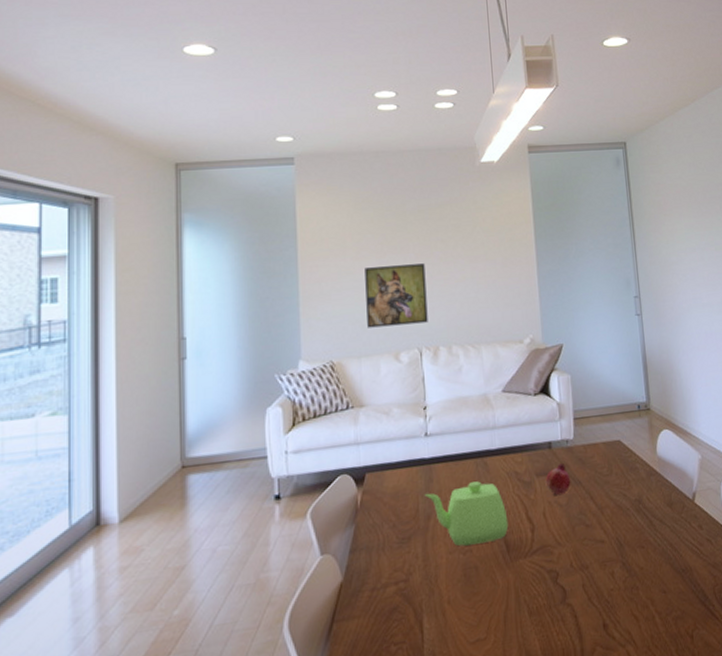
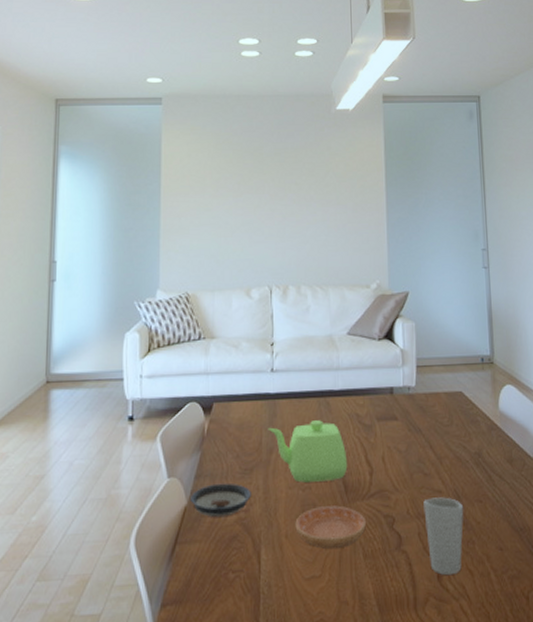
saucer: none [346,554,411,592] -> present [191,483,251,518]
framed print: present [365,263,428,328] -> none [222,204,279,263]
saucer: none [457,565,530,611] -> present [295,505,366,549]
fruit: present [545,462,571,496] -> none [385,409,411,442]
cup: none [586,546,627,624] -> present [423,497,464,576]

